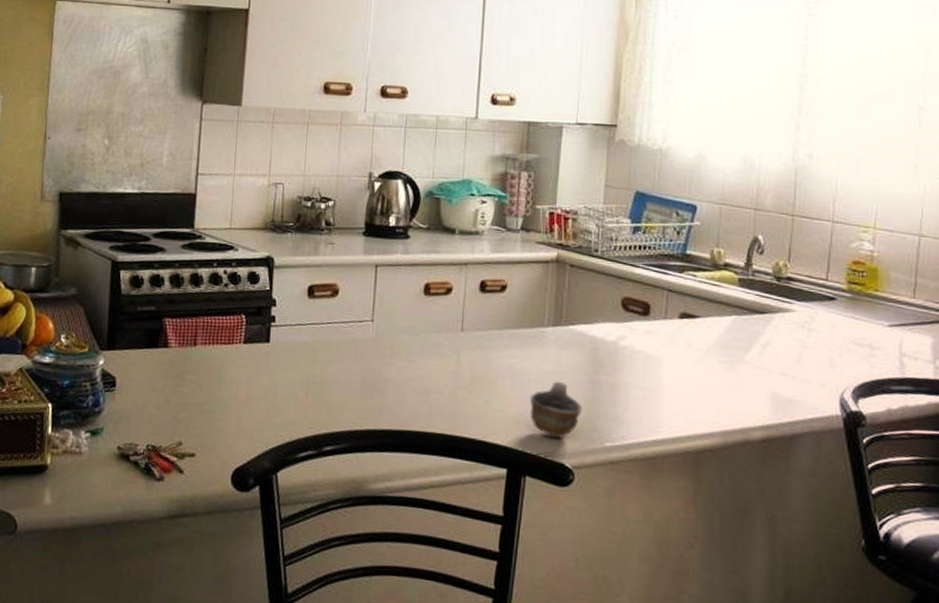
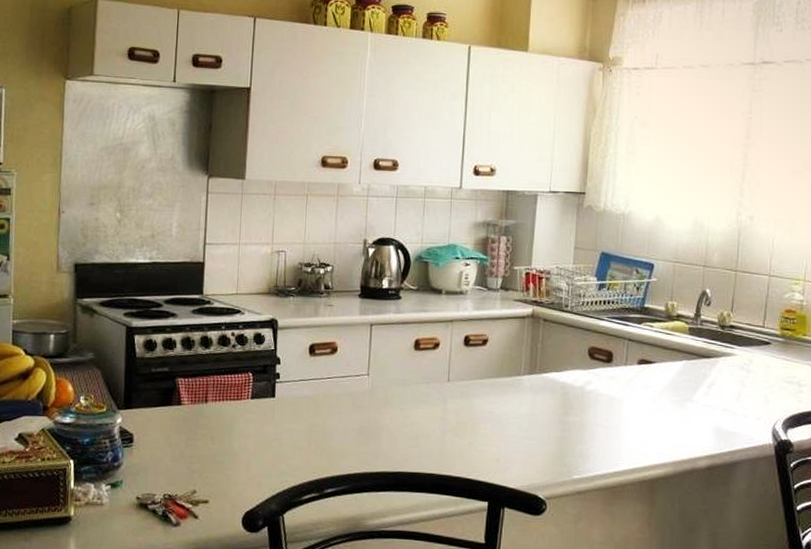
cup: present [530,381,582,439] -> none [508,423,554,474]

